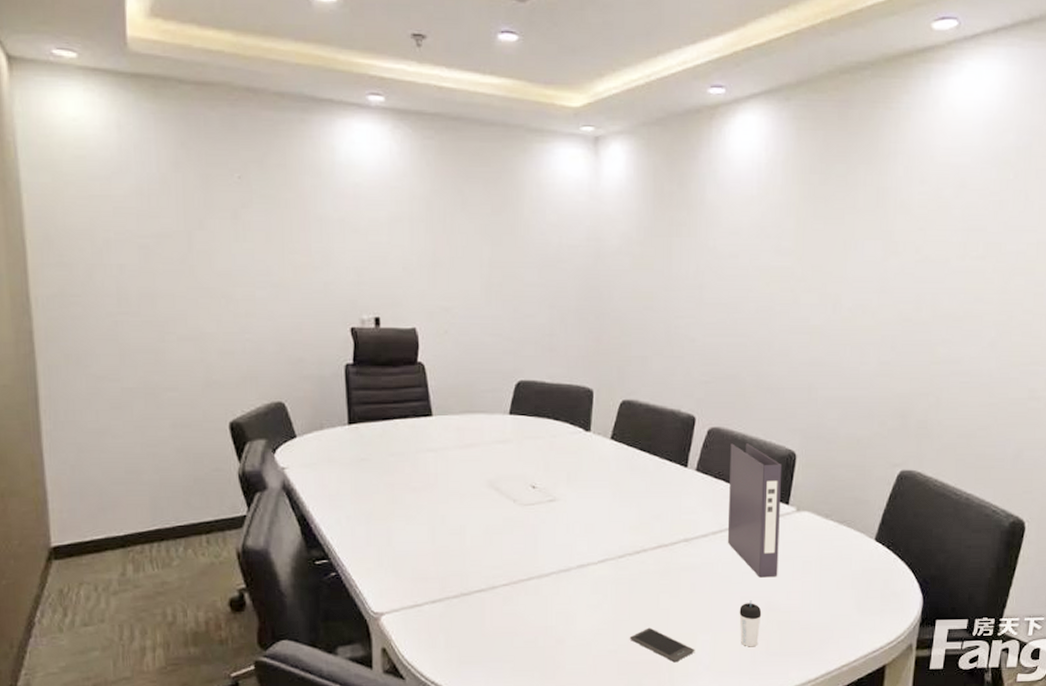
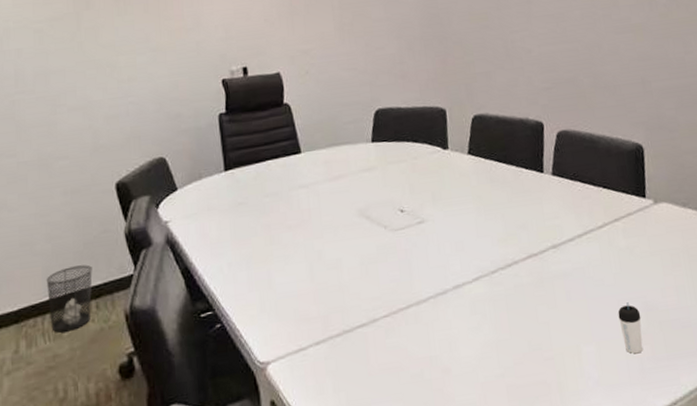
waste bin: none [153,500,203,562] -> present [46,265,92,333]
smartphone: present [629,627,695,663] -> none [514,344,582,381]
binder: present [727,443,783,578] -> none [580,142,649,277]

